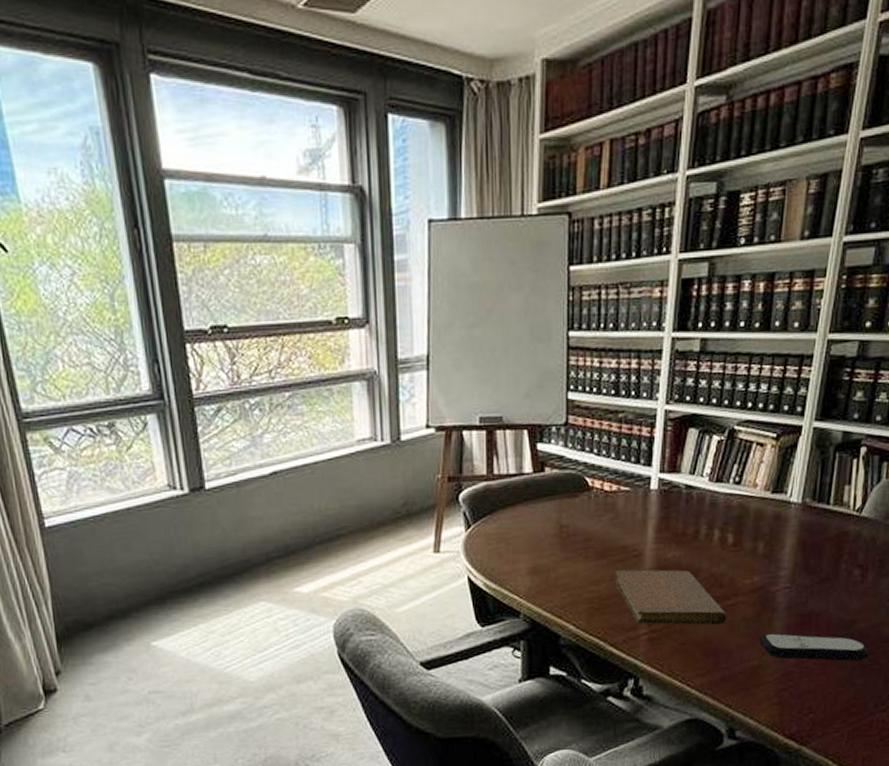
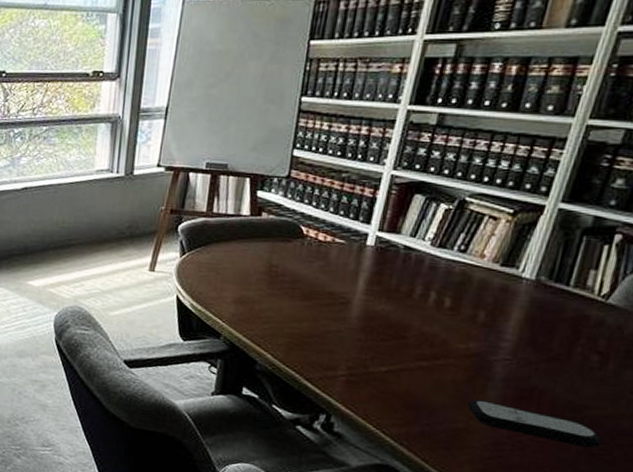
notebook: present [615,569,727,626] -> none [318,313,435,382]

